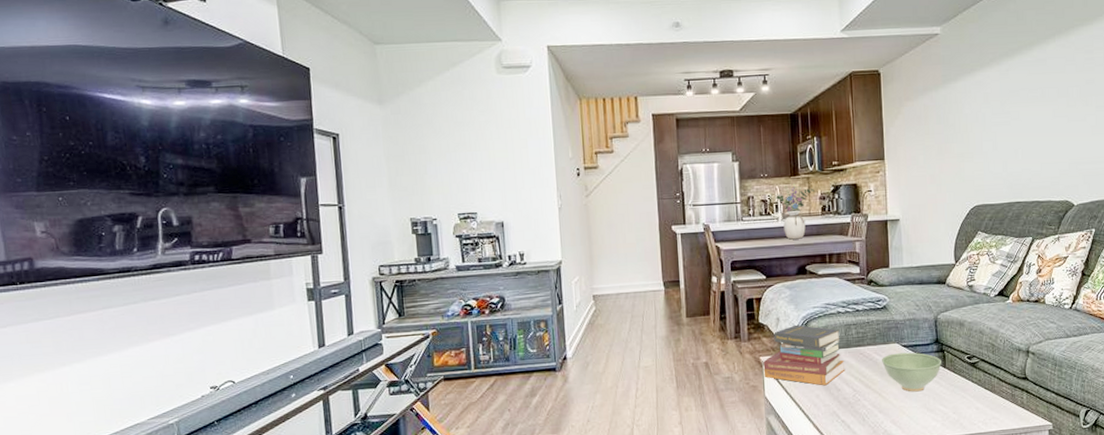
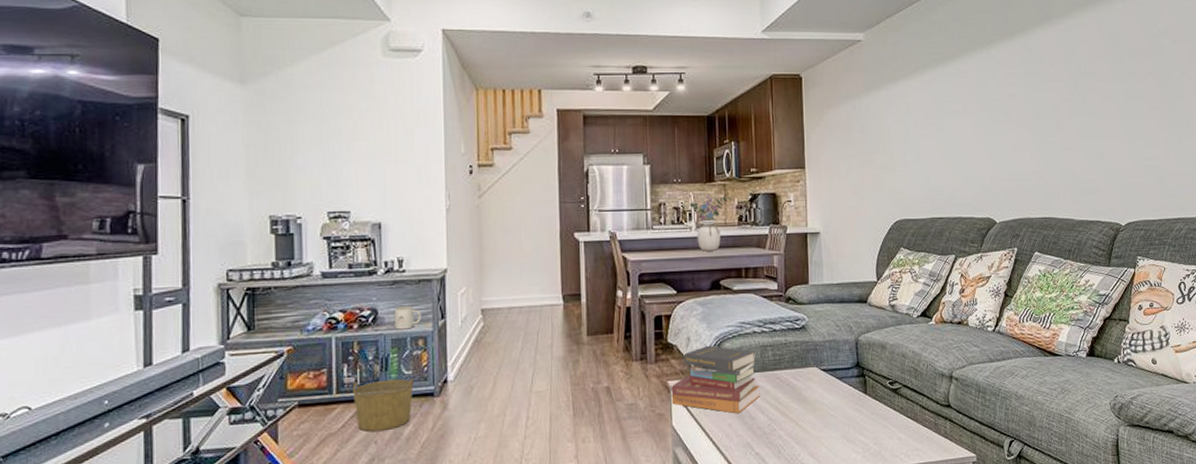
basket: none [487,355,539,402] -> present [352,378,414,432]
mug: none [518,293,542,315] -> present [394,305,421,330]
bowl: present [882,352,941,392] -> none [800,376,862,421]

